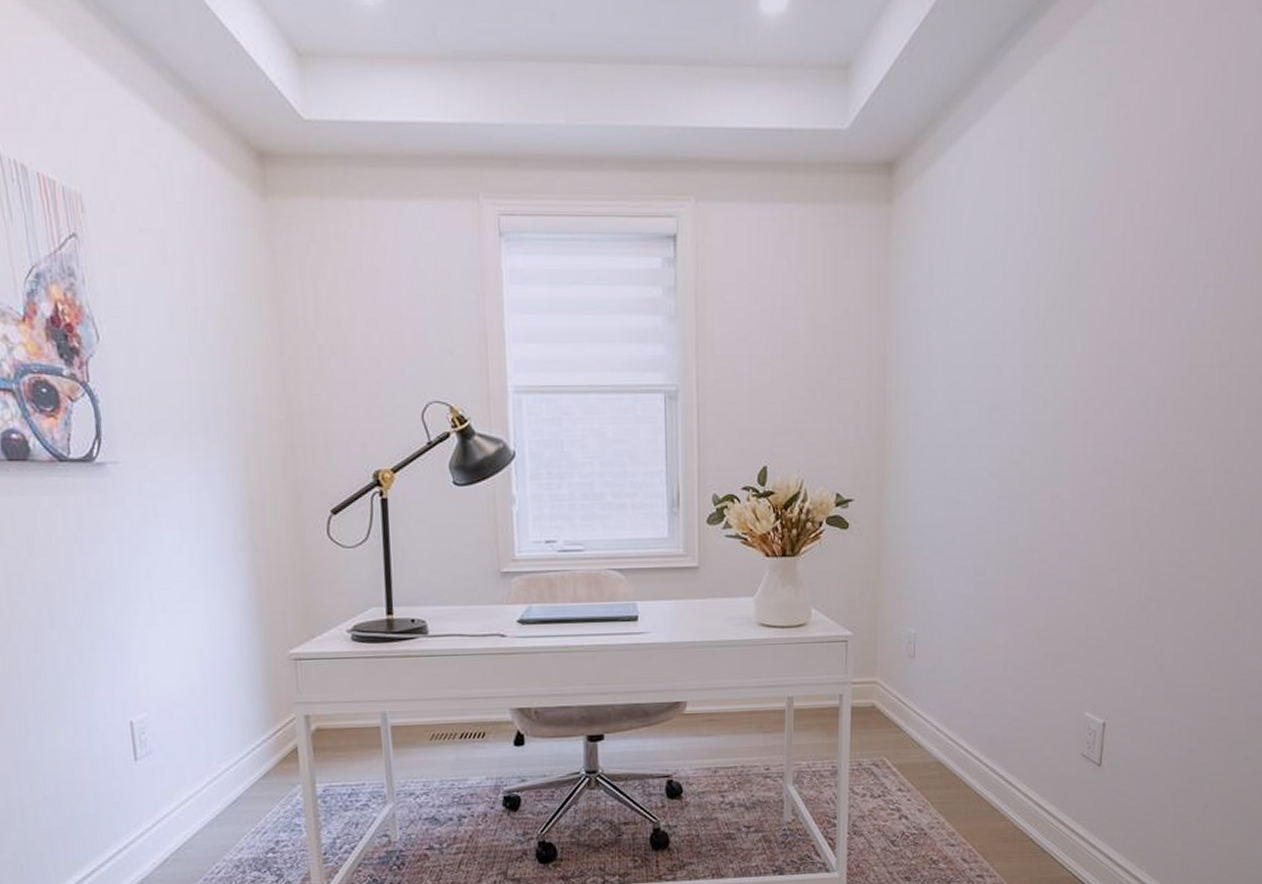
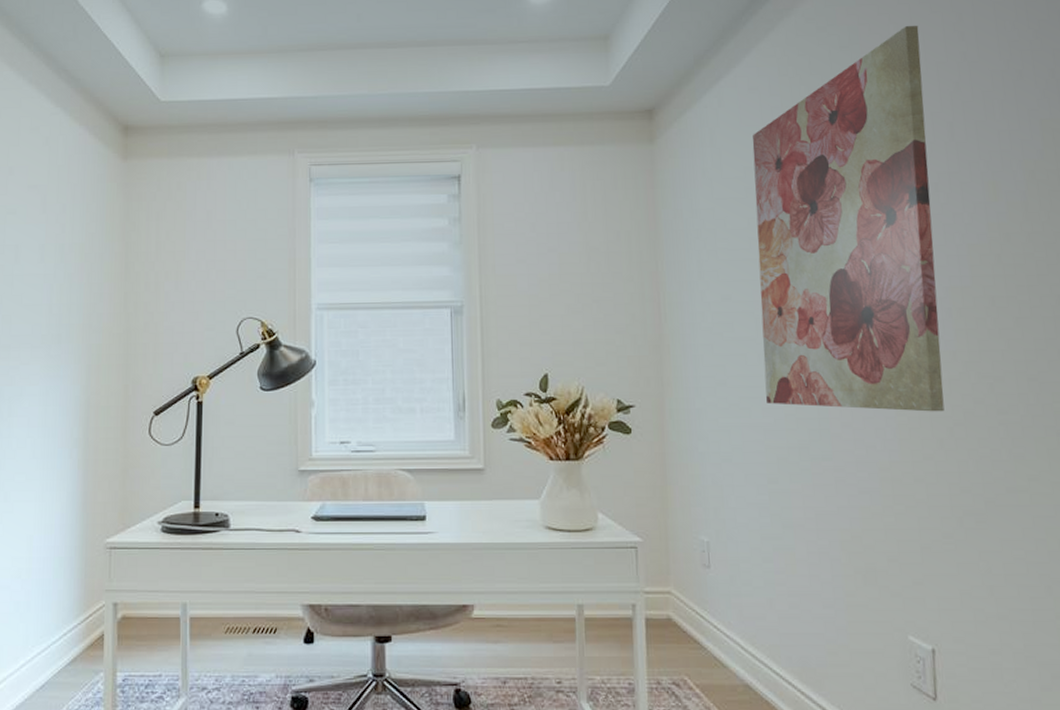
wall art: none [982,73,1181,504] -> present [752,25,945,412]

